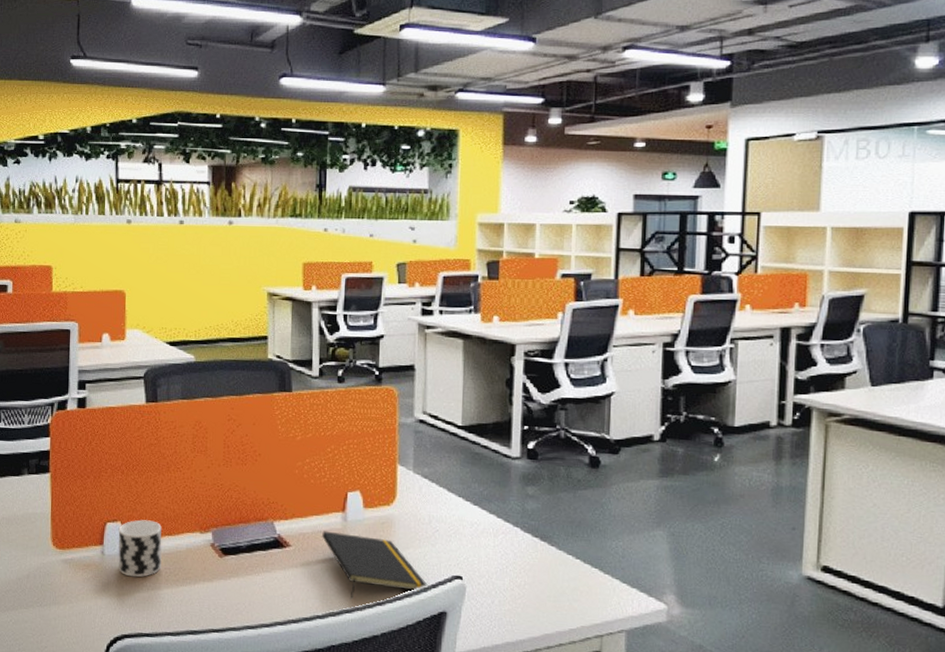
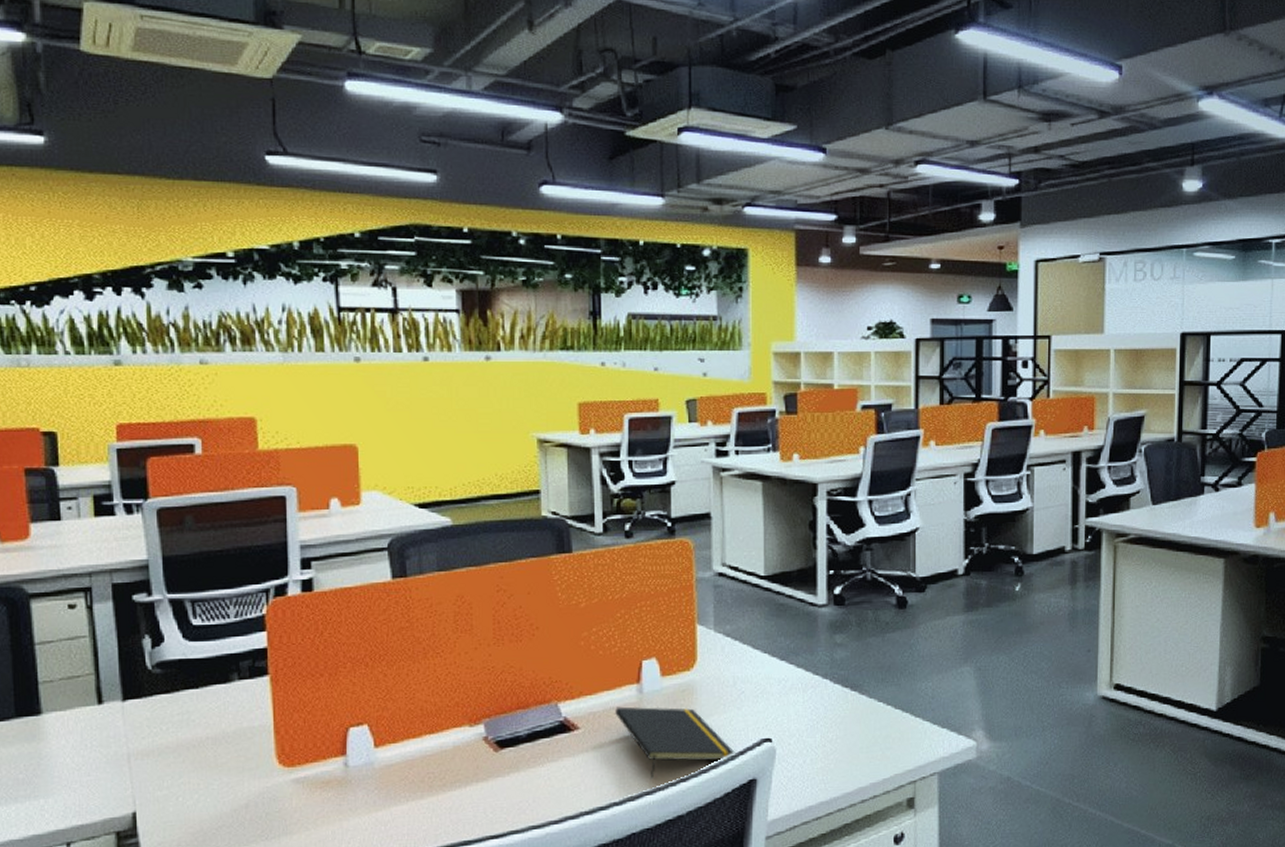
cup: present [118,519,163,578] -> none [365,718,423,789]

